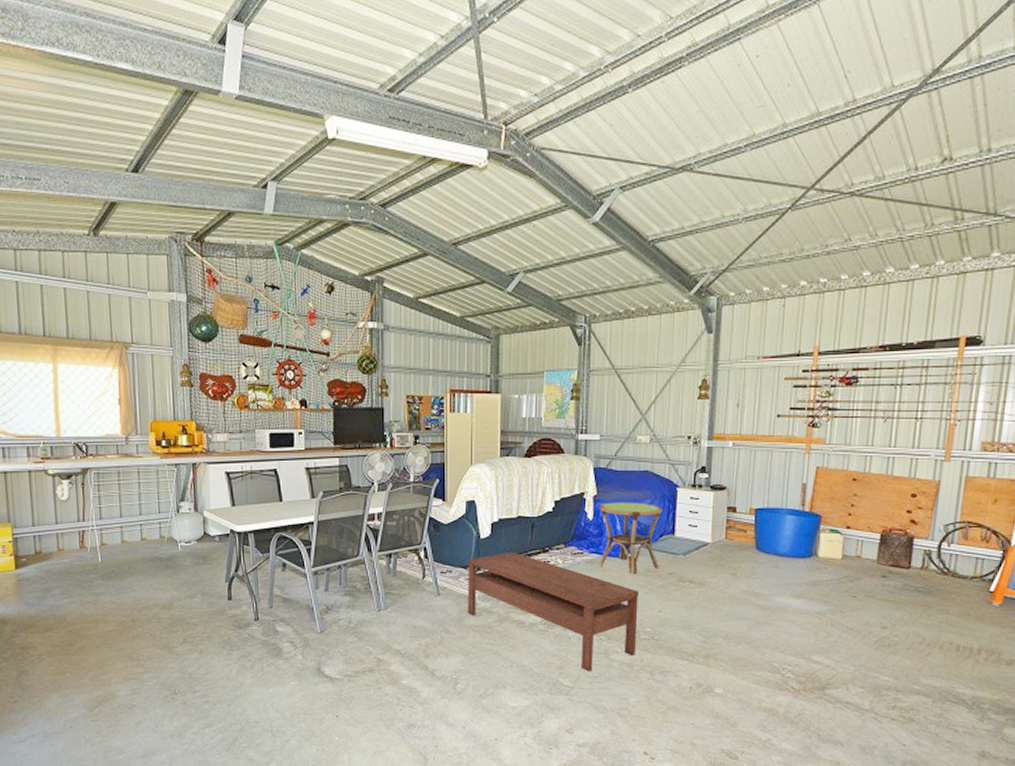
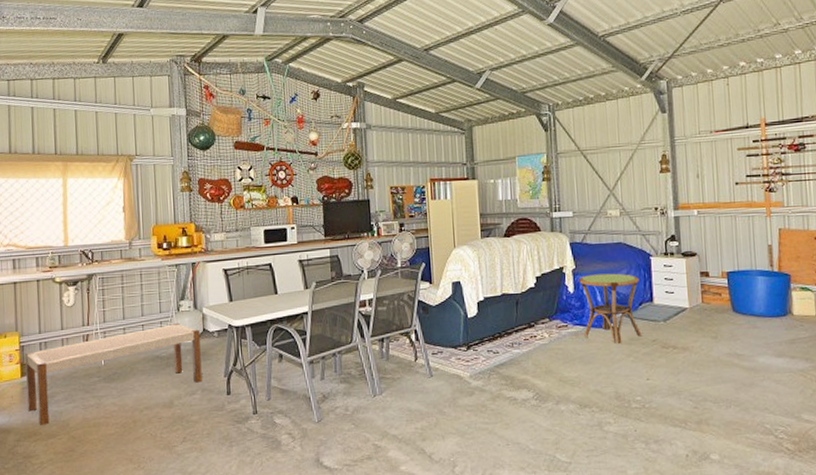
bench: none [19,524,203,619] -> present [25,322,202,426]
coffee table: present [467,551,639,672] -> none [458,328,628,446]

